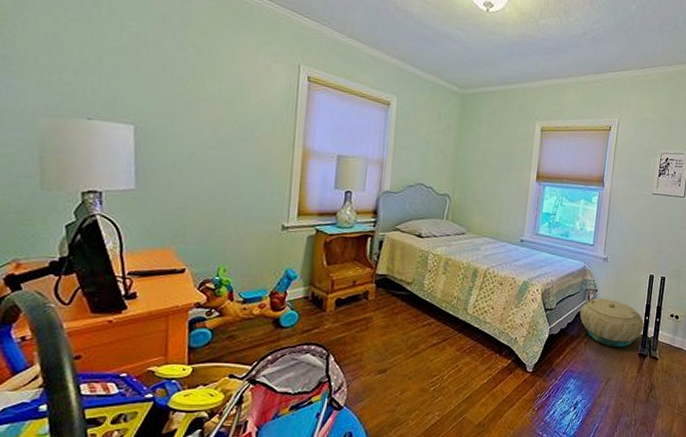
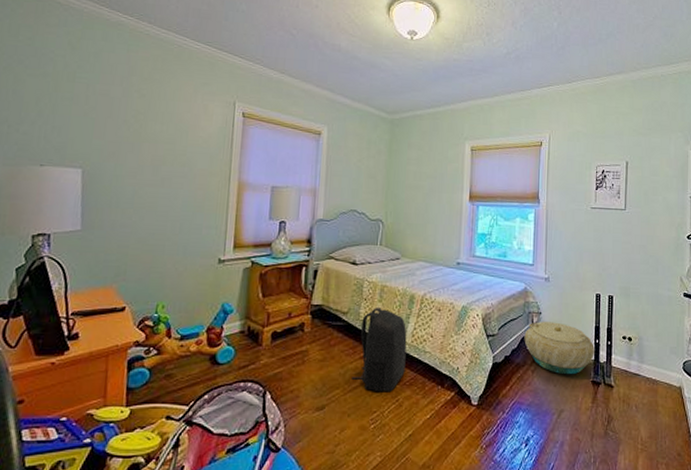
backpack: none [413,279,469,358] -> present [351,308,407,392]

